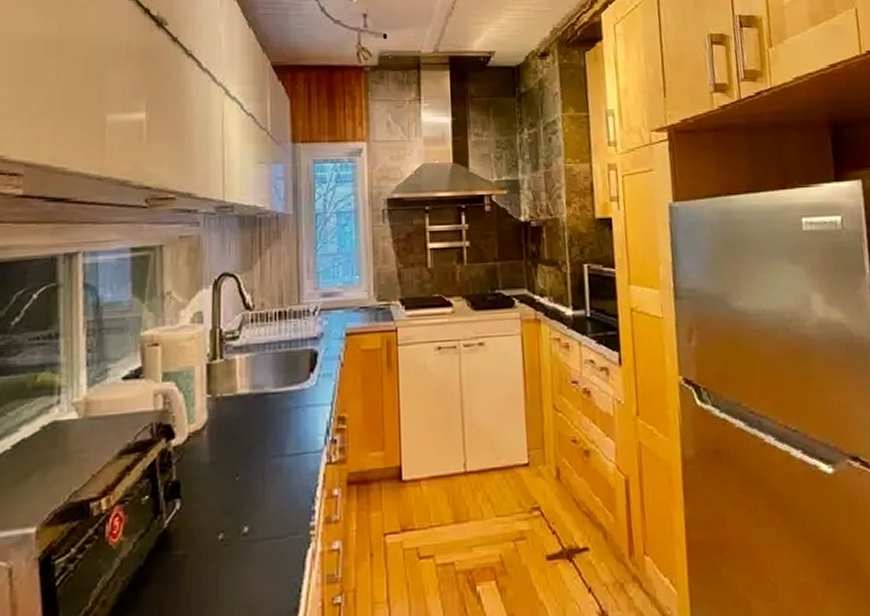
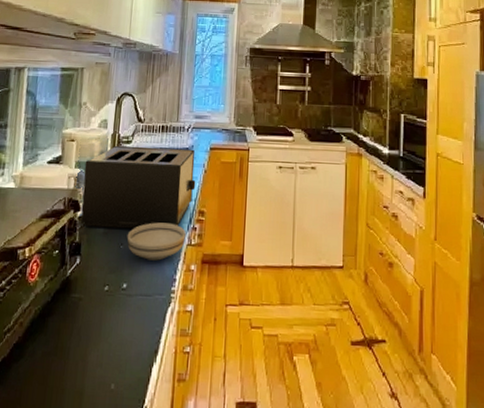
toaster: none [176,338,331,458] -> present [81,145,196,229]
bowl: none [243,438,323,491] -> present [127,222,186,261]

